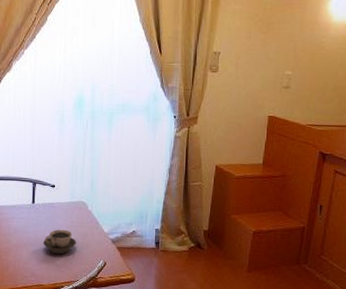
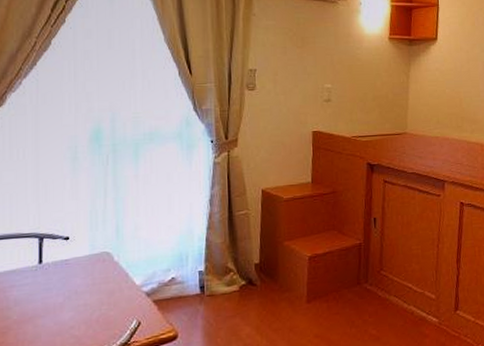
cup: present [43,229,77,254] -> none [55,289,101,323]

